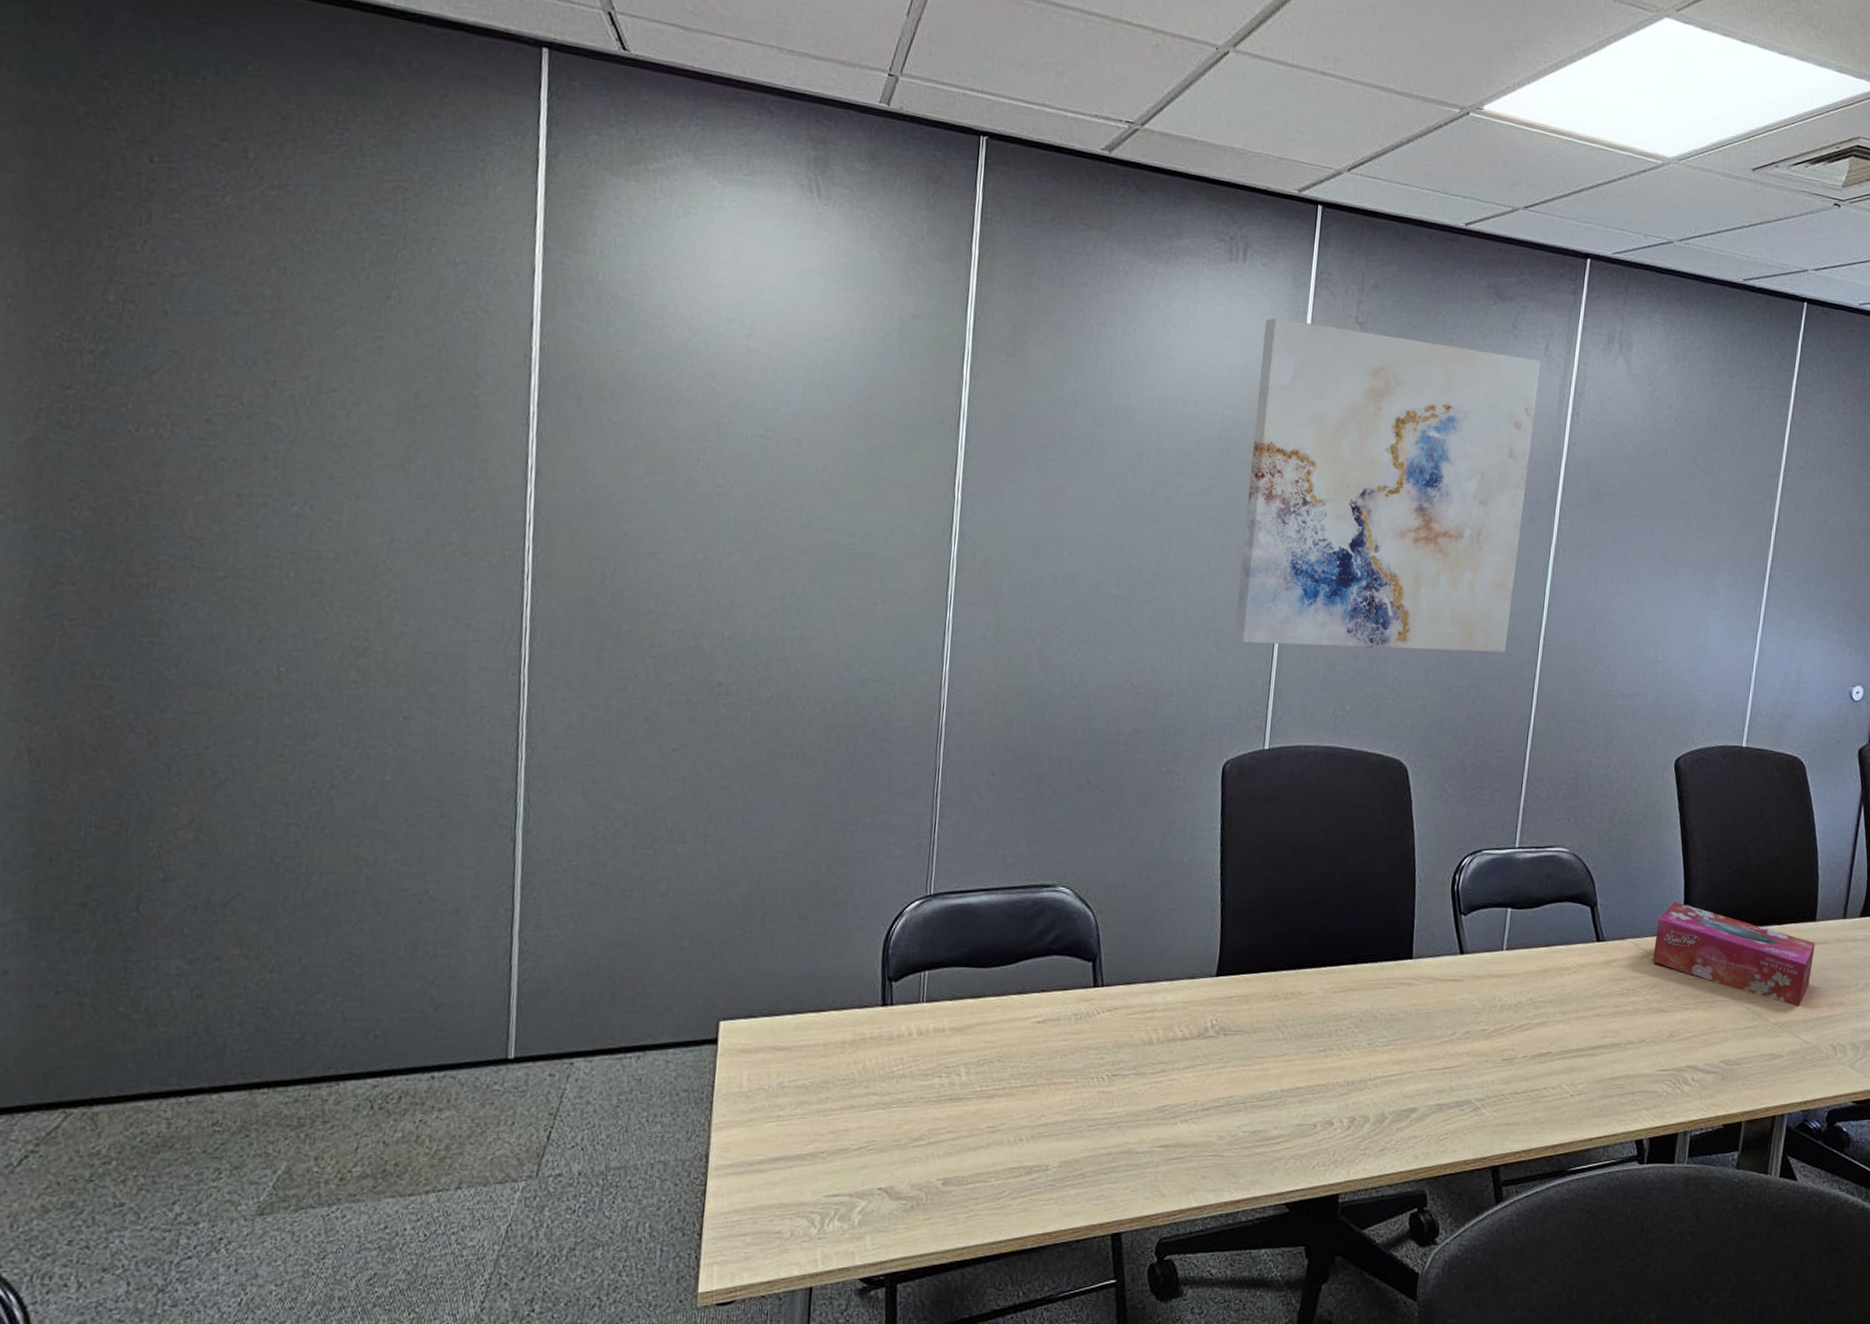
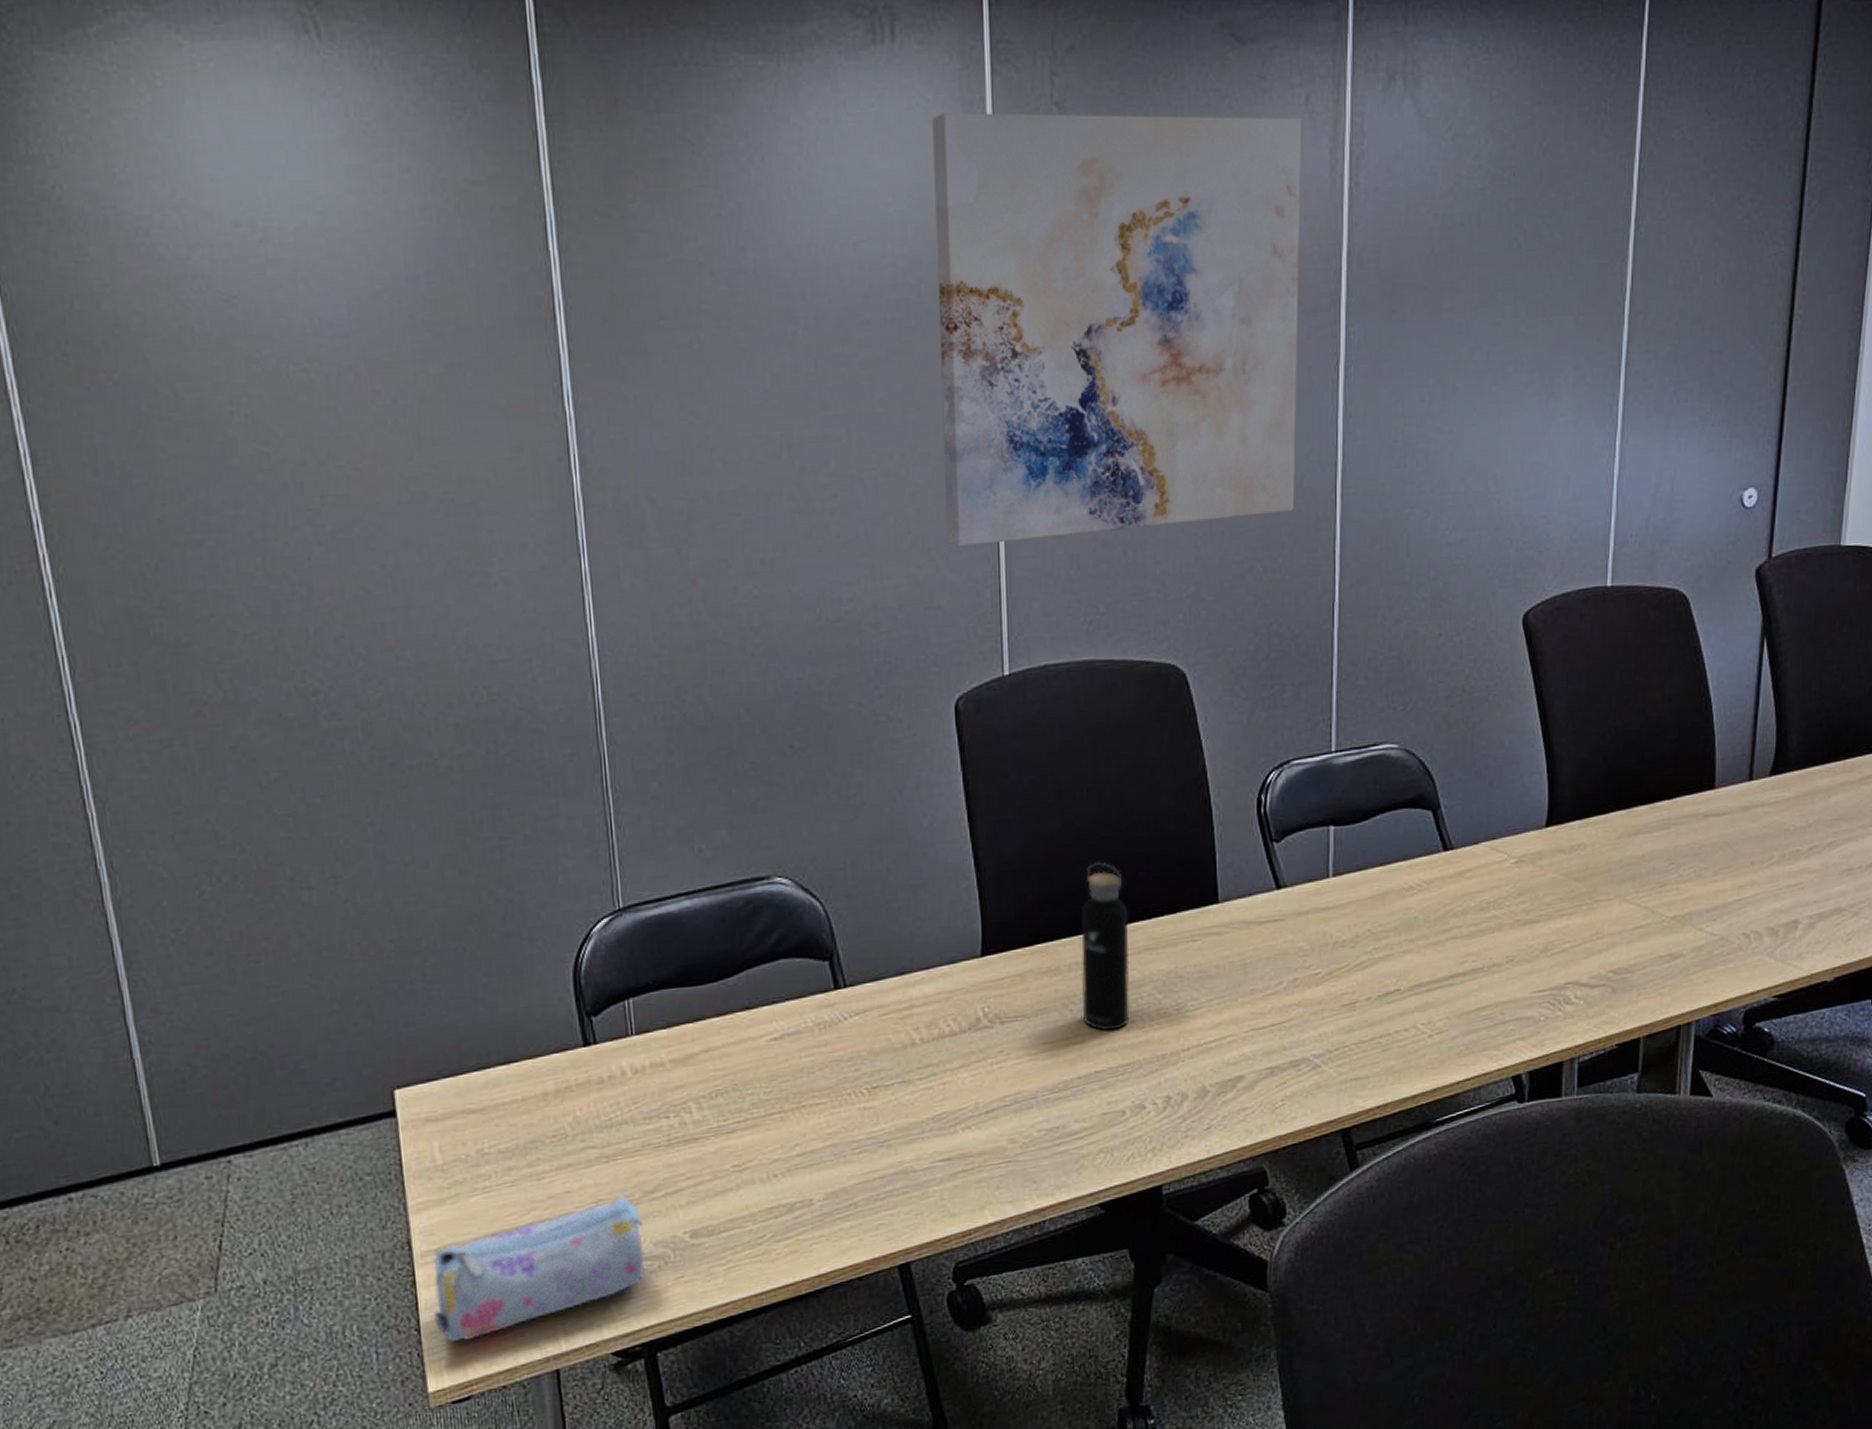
pencil case: none [716,1140,905,1249] -> present [434,1195,645,1342]
water bottle: none [1292,911,1339,1054] -> present [1081,862,1130,1031]
tissue box: present [1653,901,1815,1007] -> none [1515,789,1716,894]

